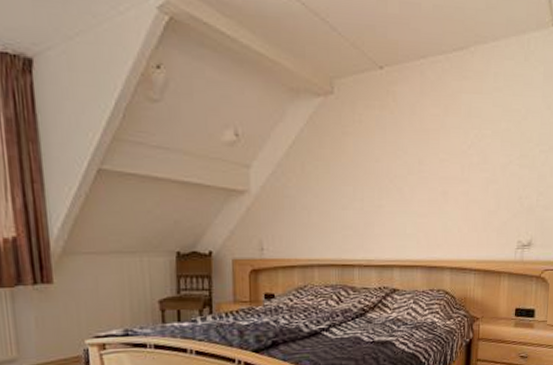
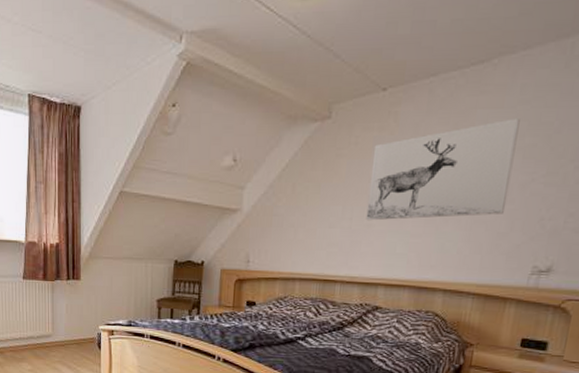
wall art: none [376,104,496,202] -> present [366,118,520,221]

